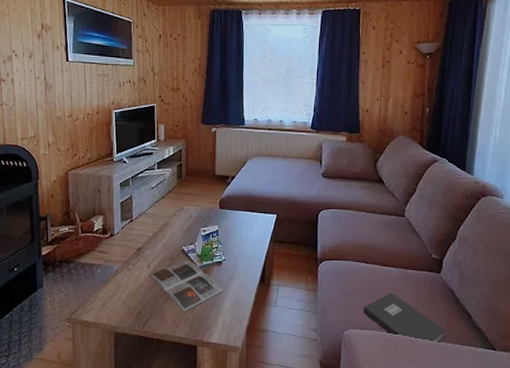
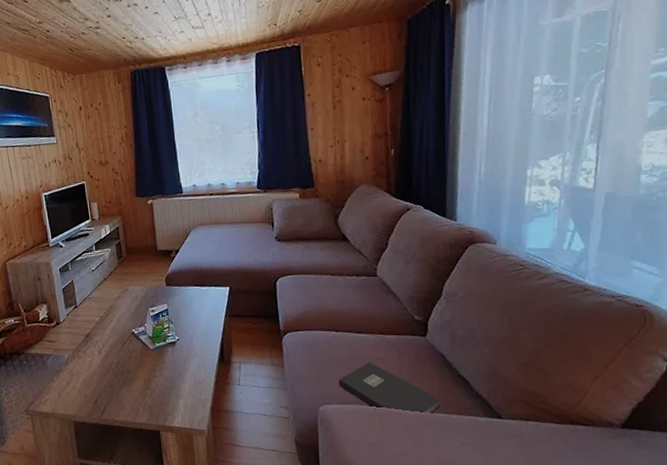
magazine: present [149,259,224,312] -> none [101,342,182,397]

